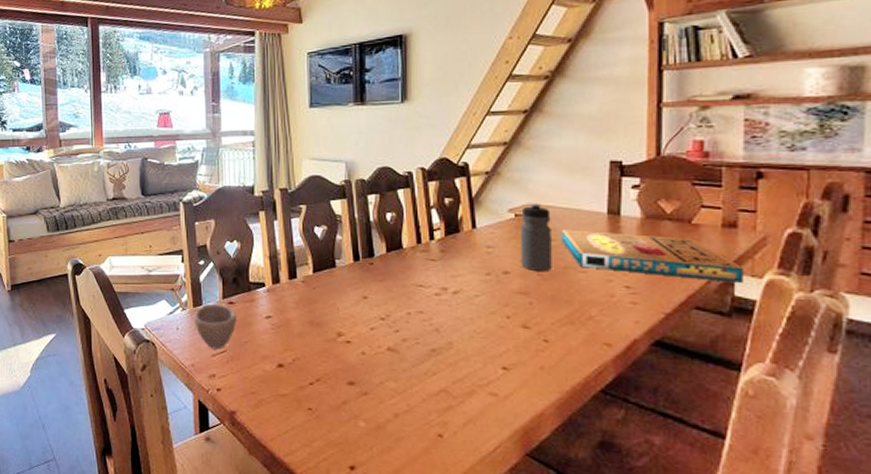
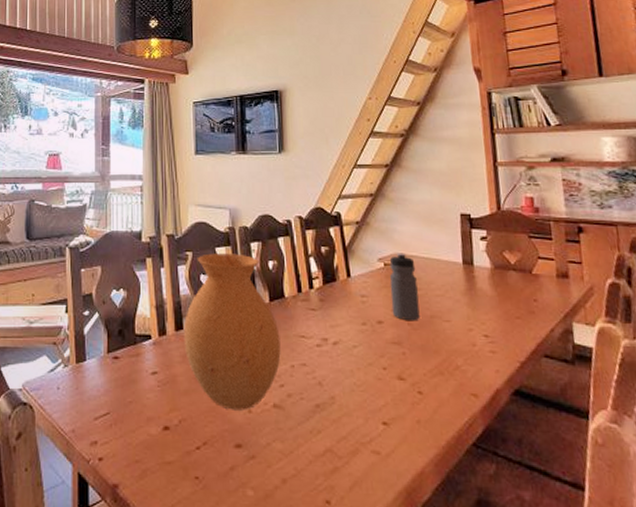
cup: present [194,303,237,349] -> none [77,358,122,411]
vase: none [297,206,397,352] -> present [183,253,281,410]
pizza box: present [561,229,744,284] -> none [425,279,580,332]

